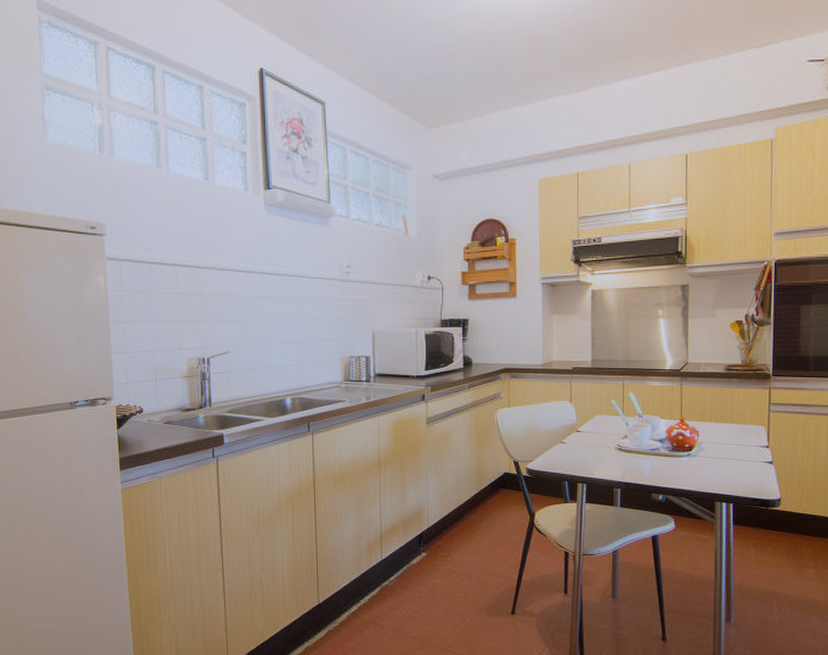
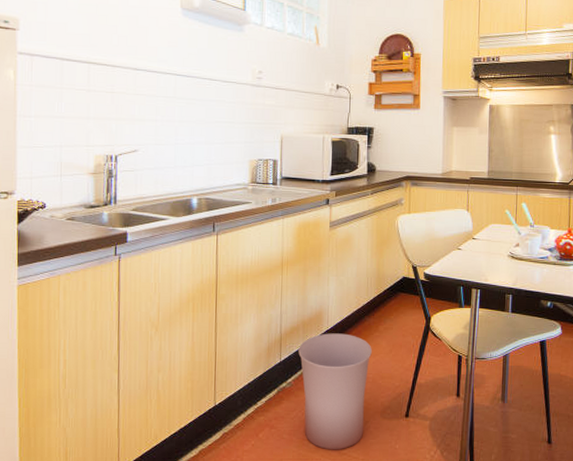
waste bin: none [399,531,475,647] -> present [298,333,372,450]

